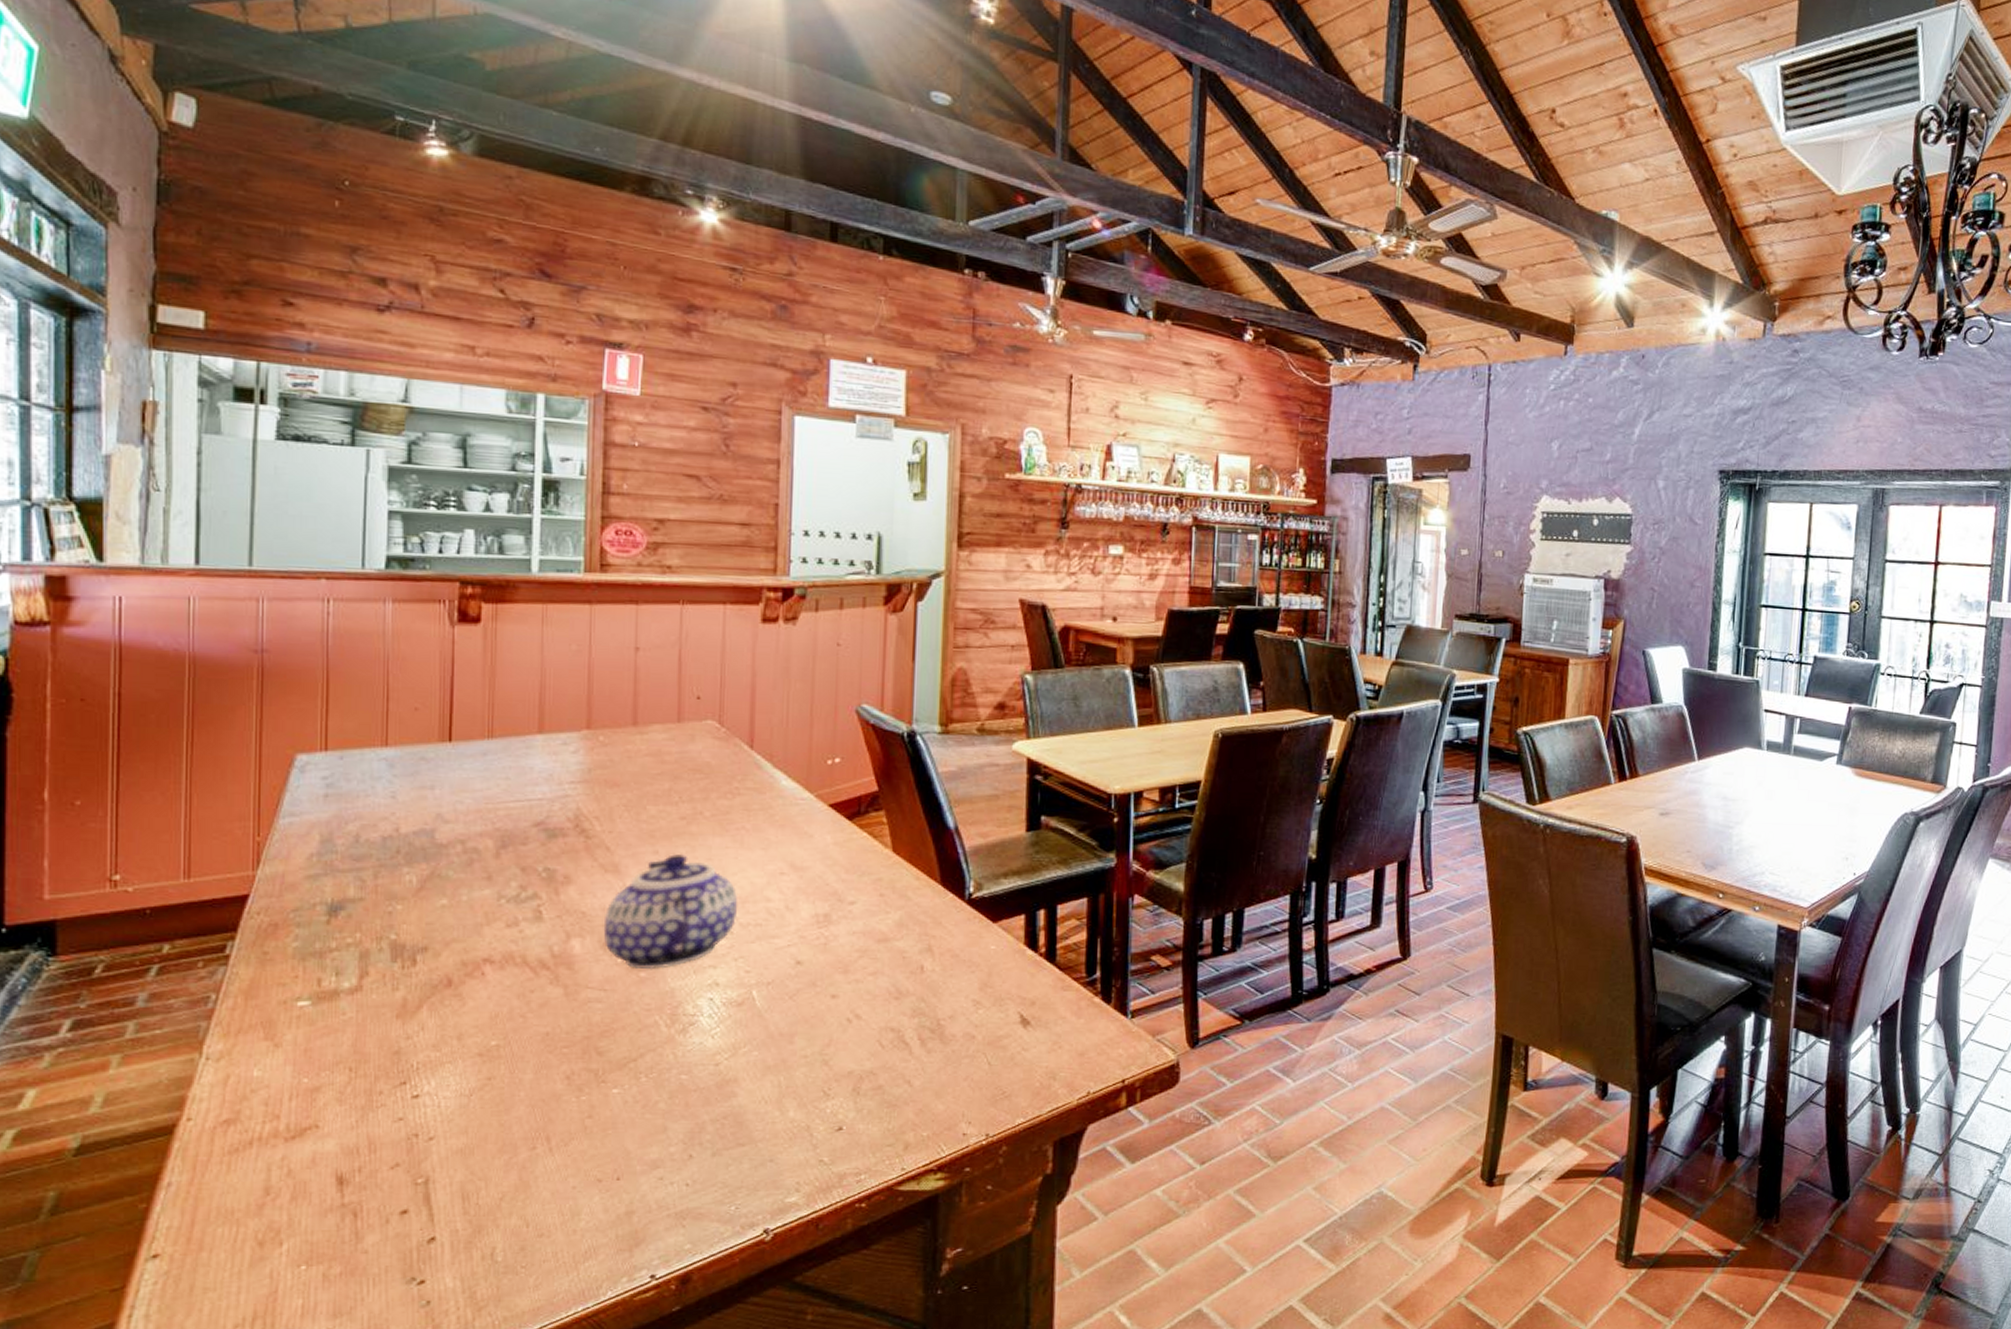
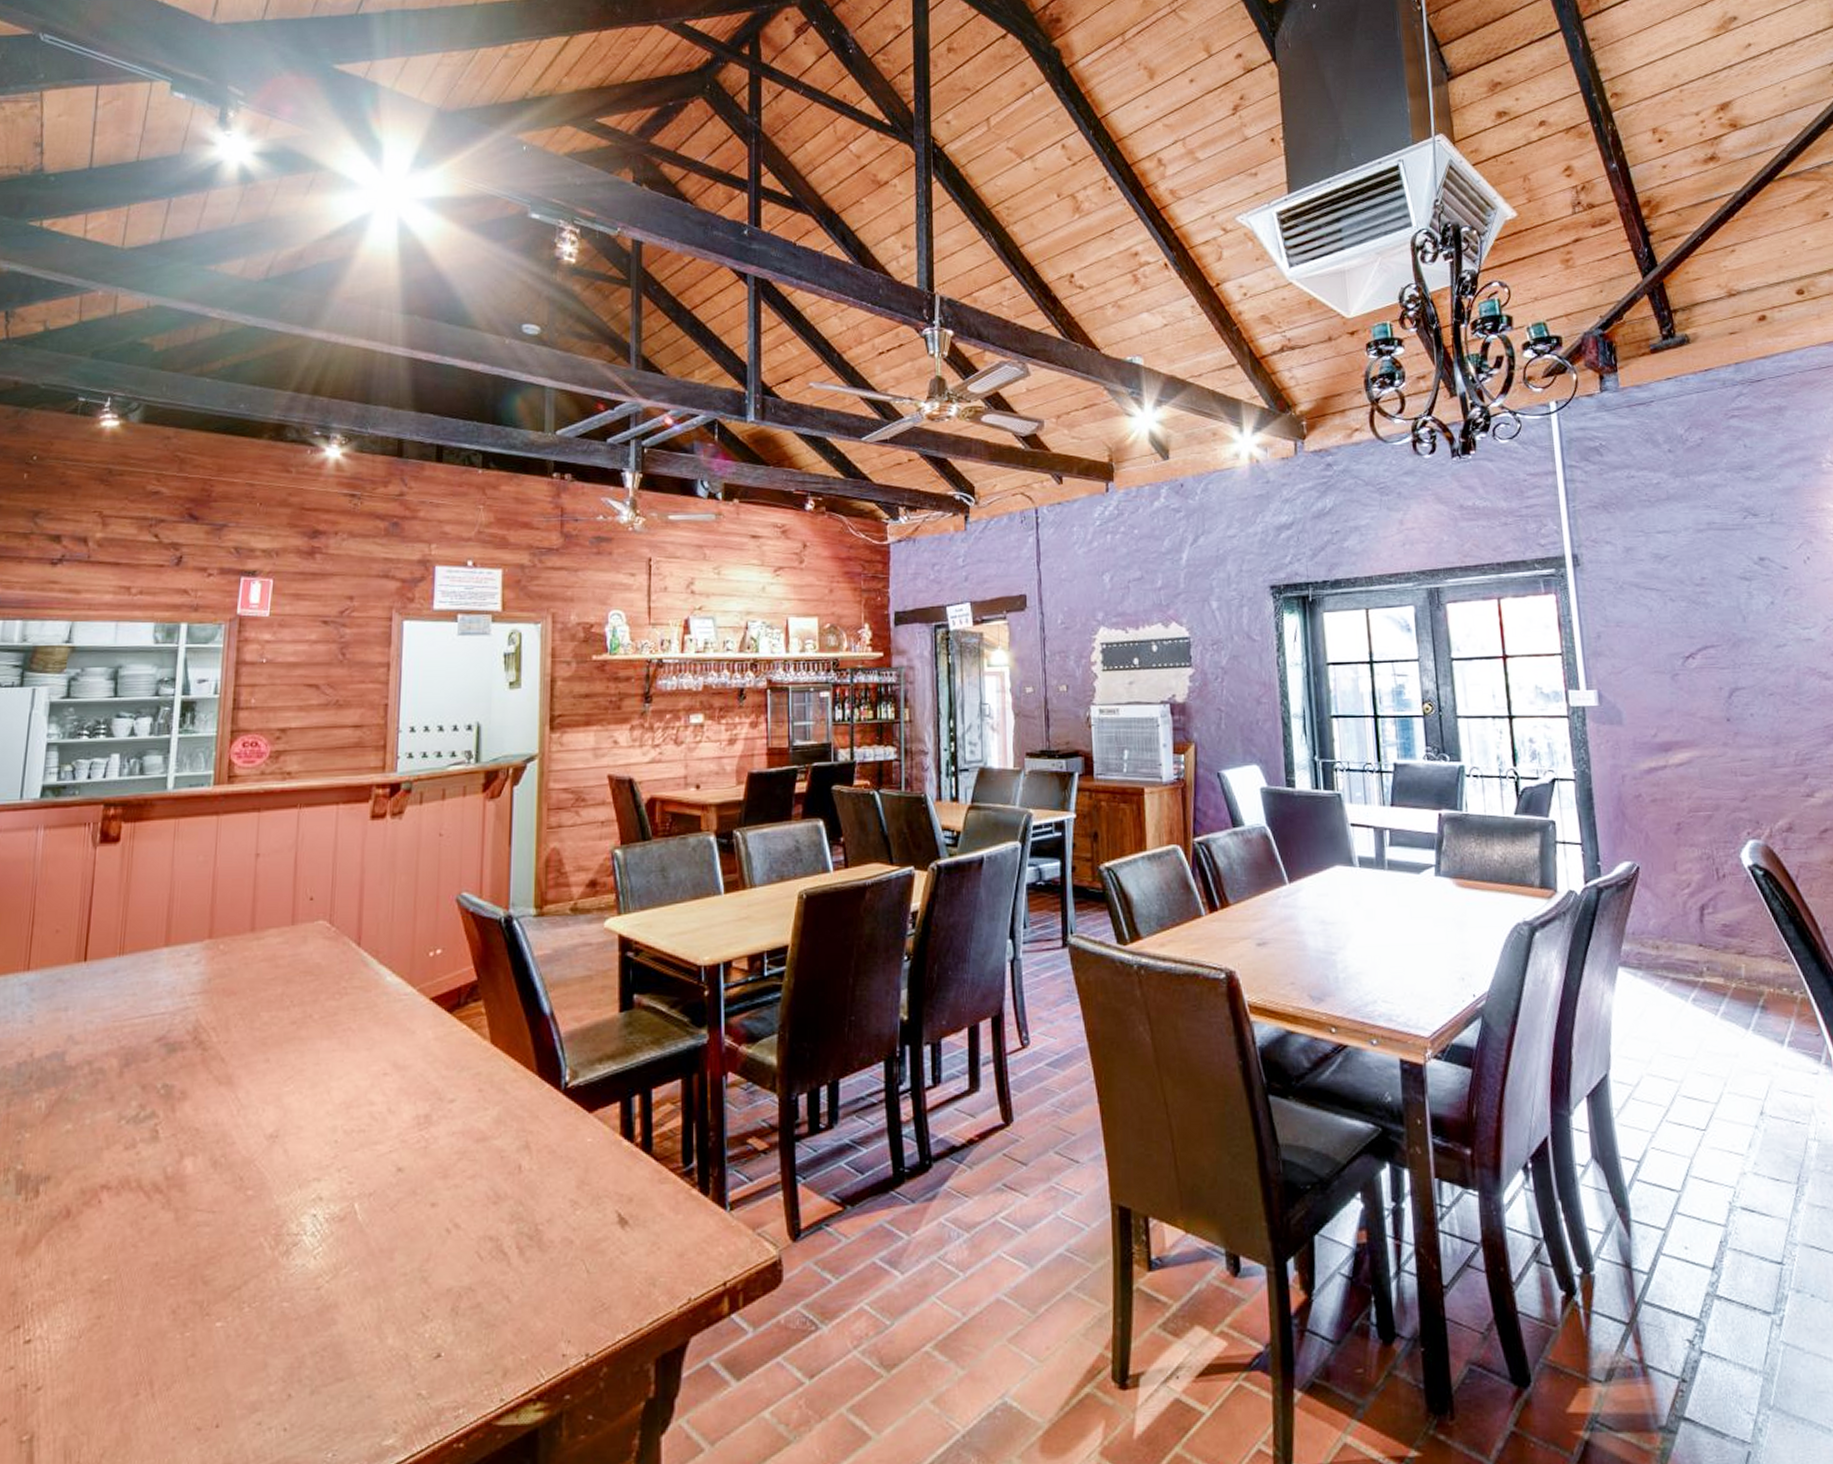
teapot: present [603,853,738,970] -> none [214,1059,343,1187]

